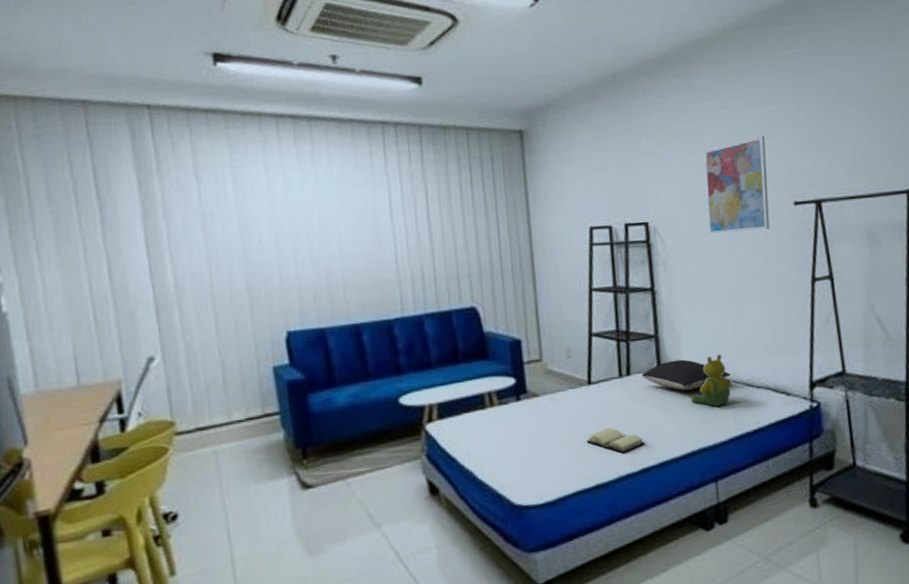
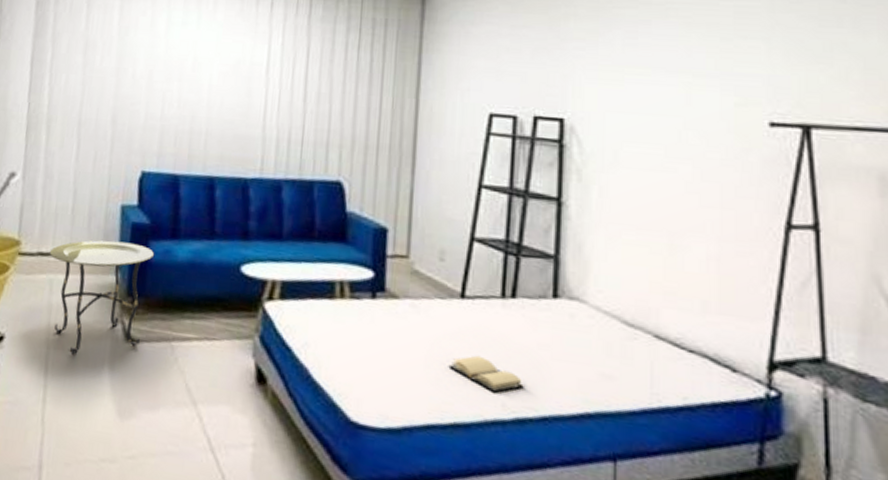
side table: none [208,399,316,515] -> present [49,240,154,357]
pillow: present [641,359,731,391] -> none [530,291,652,335]
teddy bear: present [690,353,733,407] -> none [592,296,654,364]
wall art: present [703,135,770,235] -> none [644,34,735,152]

